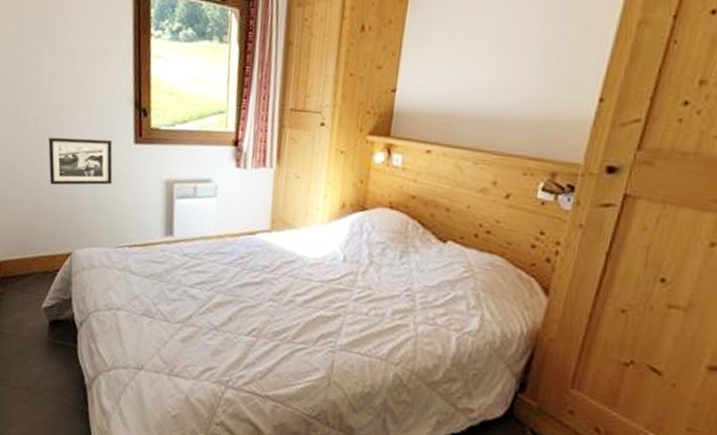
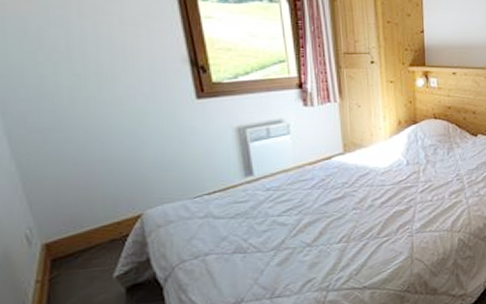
picture frame: present [48,137,113,186] -> none [91,99,178,152]

